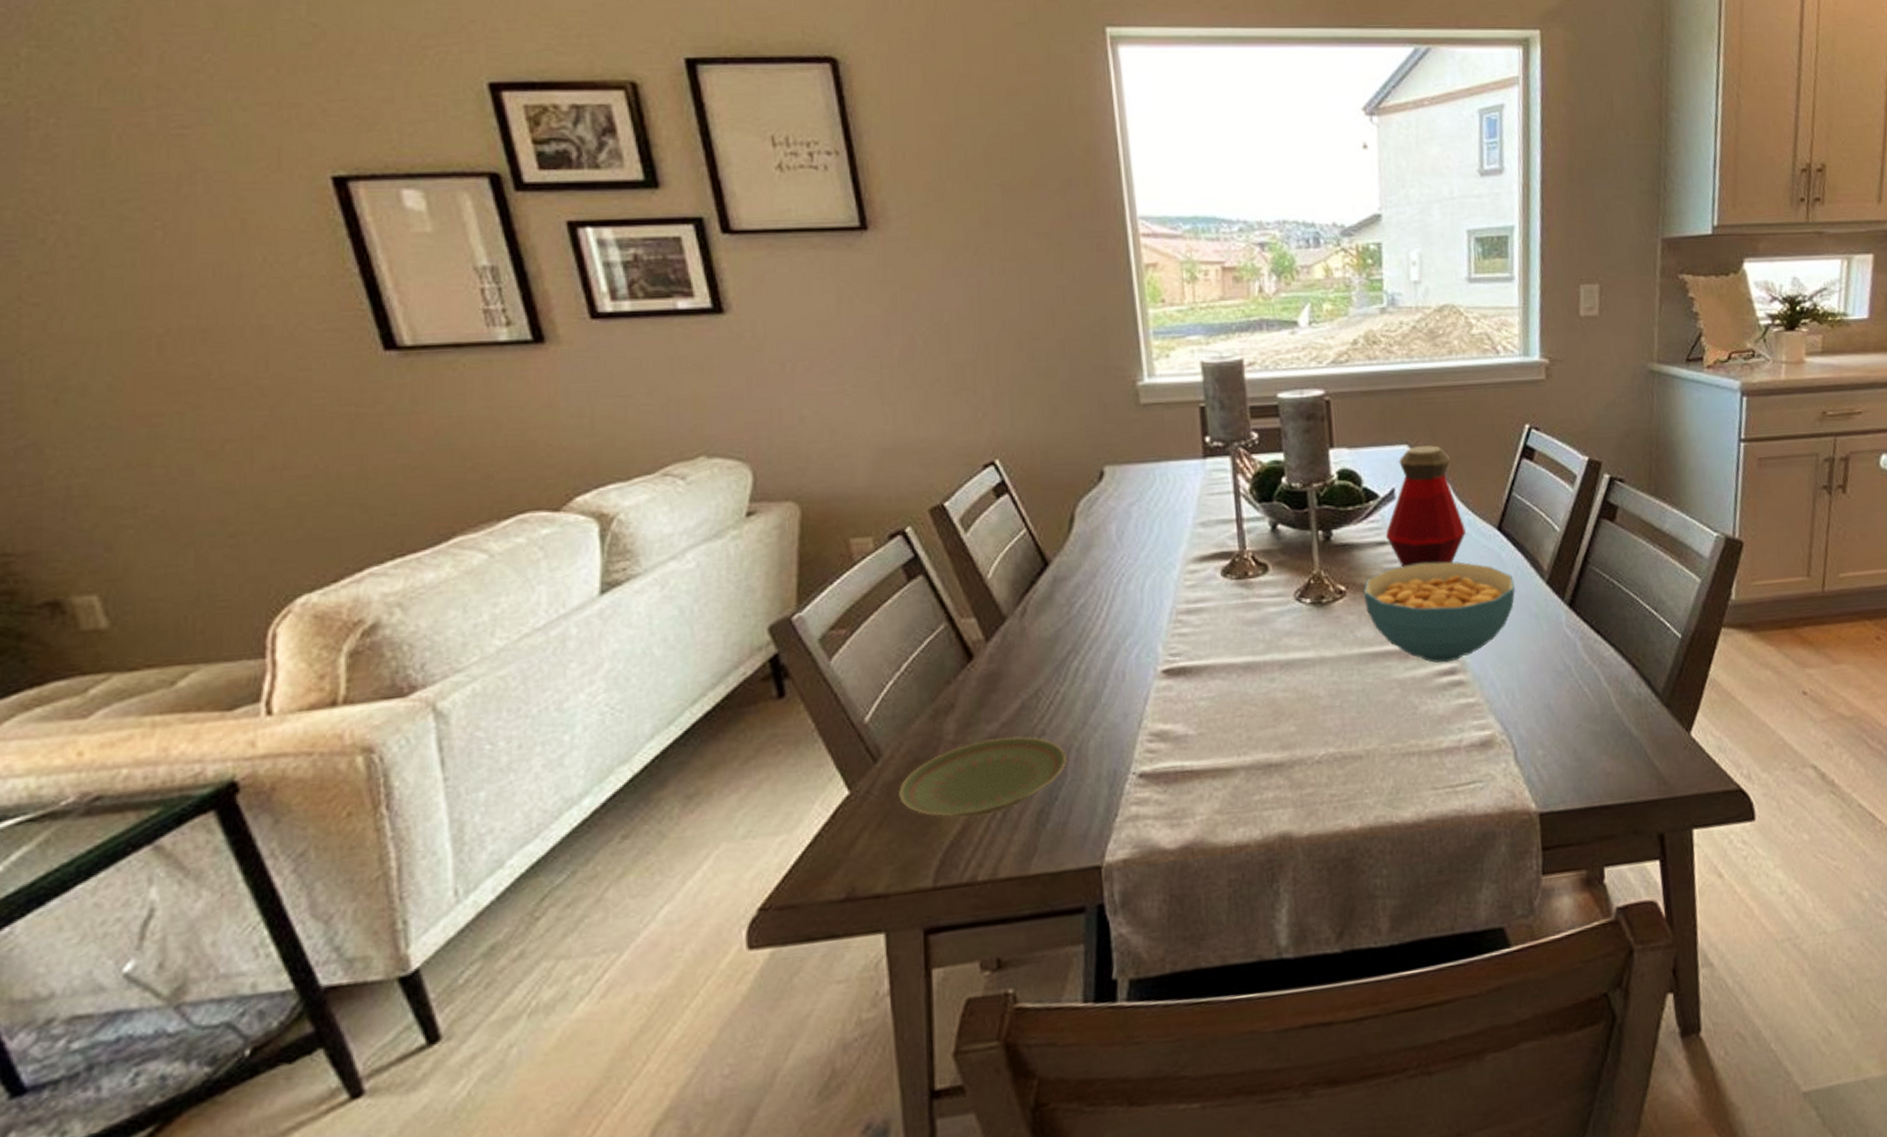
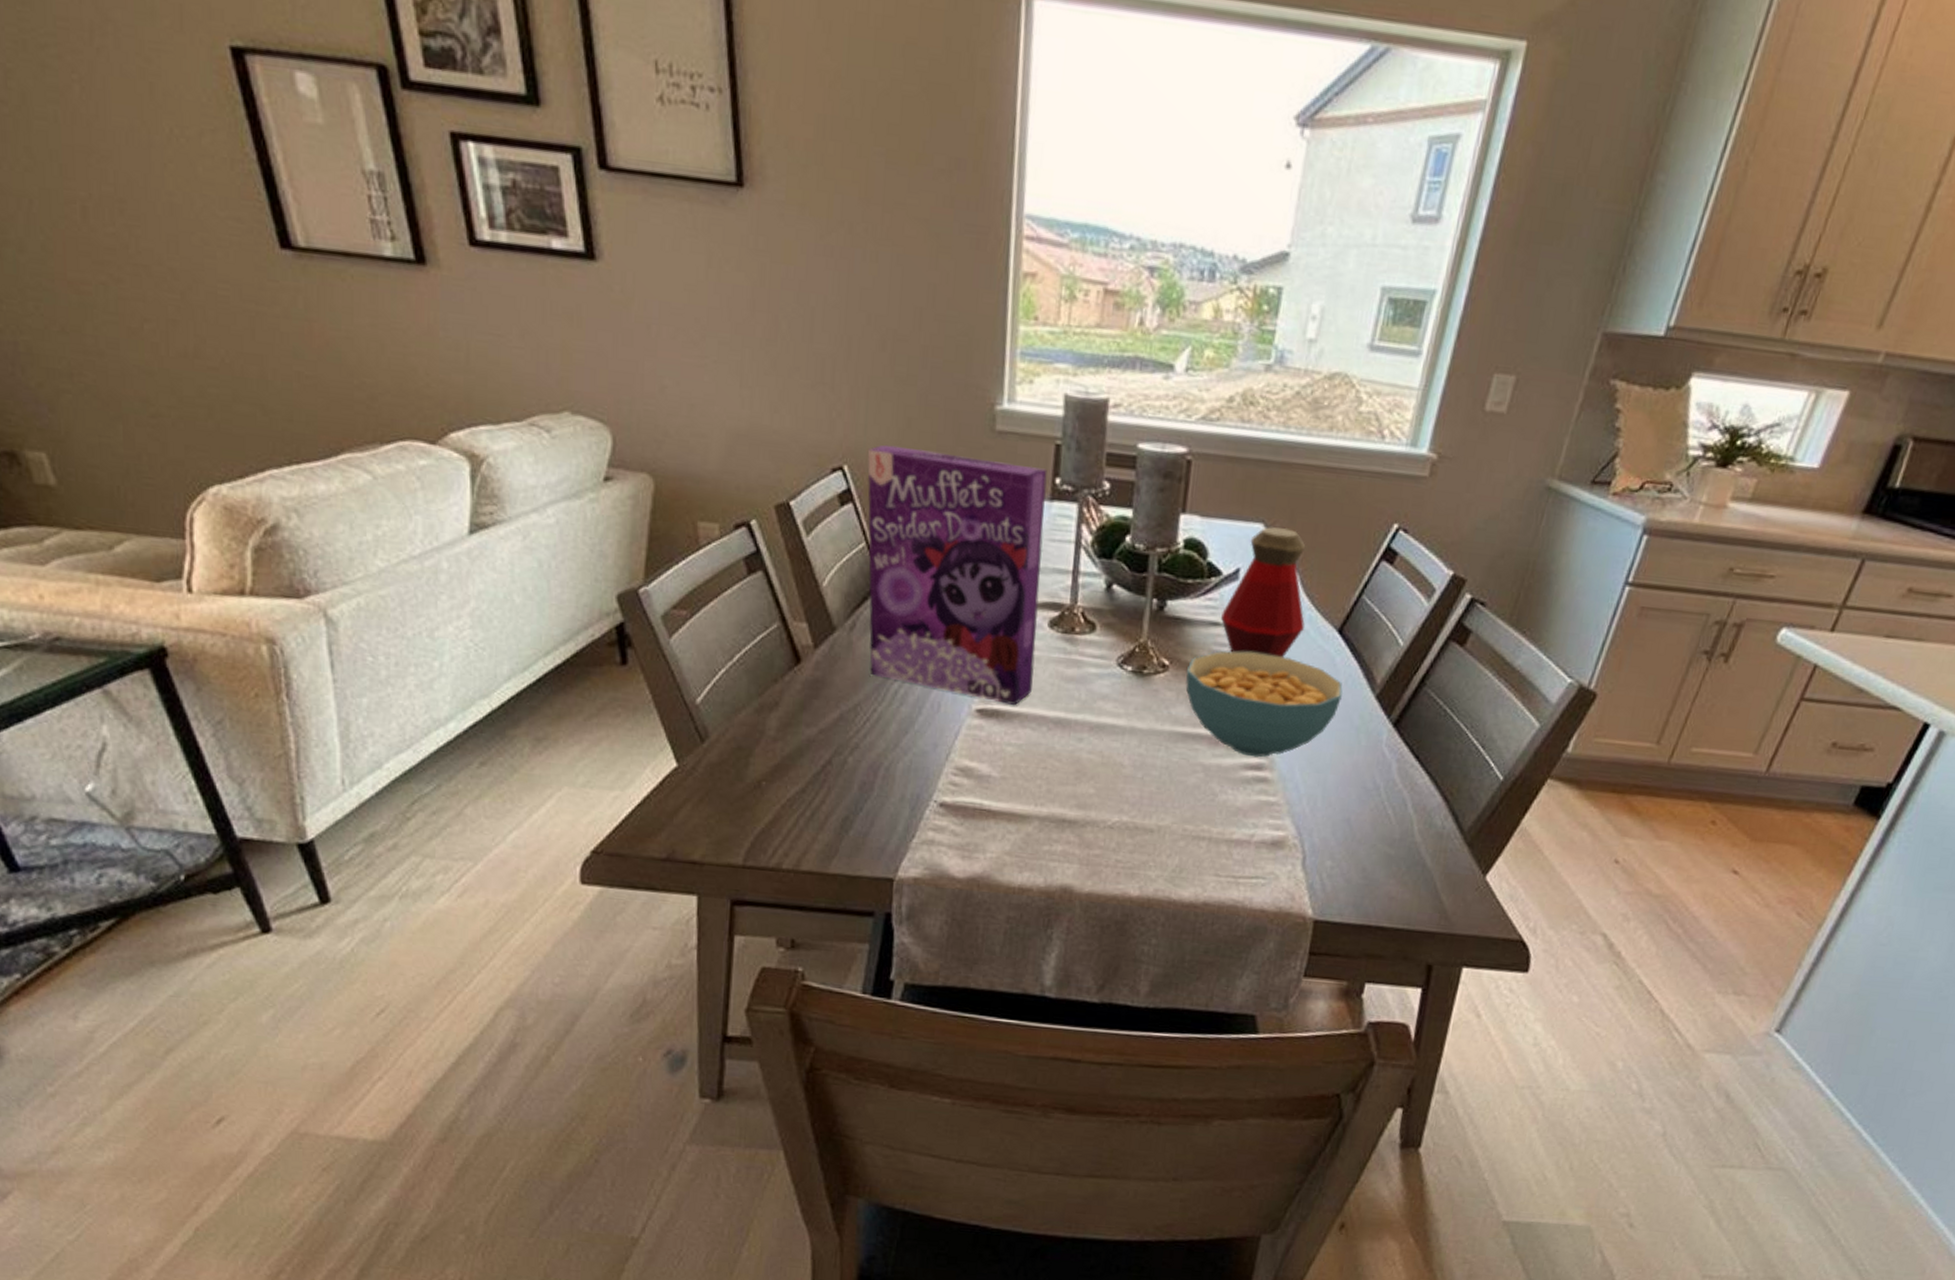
plate: present [898,736,1068,819] -> none [720,742,877,812]
cereal box: none [1017,430,1215,660] -> present [867,444,1048,705]

